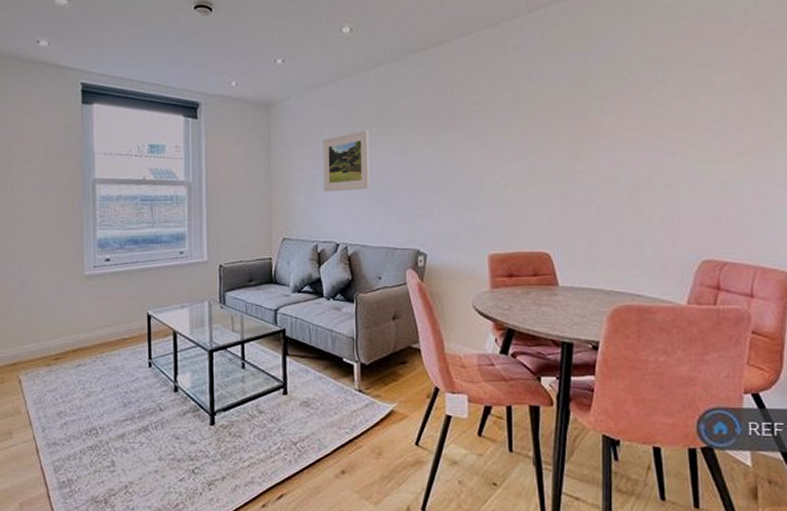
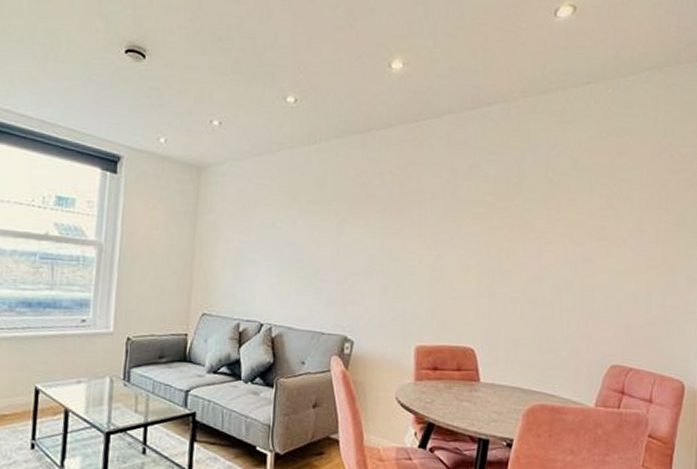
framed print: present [323,130,370,192] -> none [251,206,305,269]

